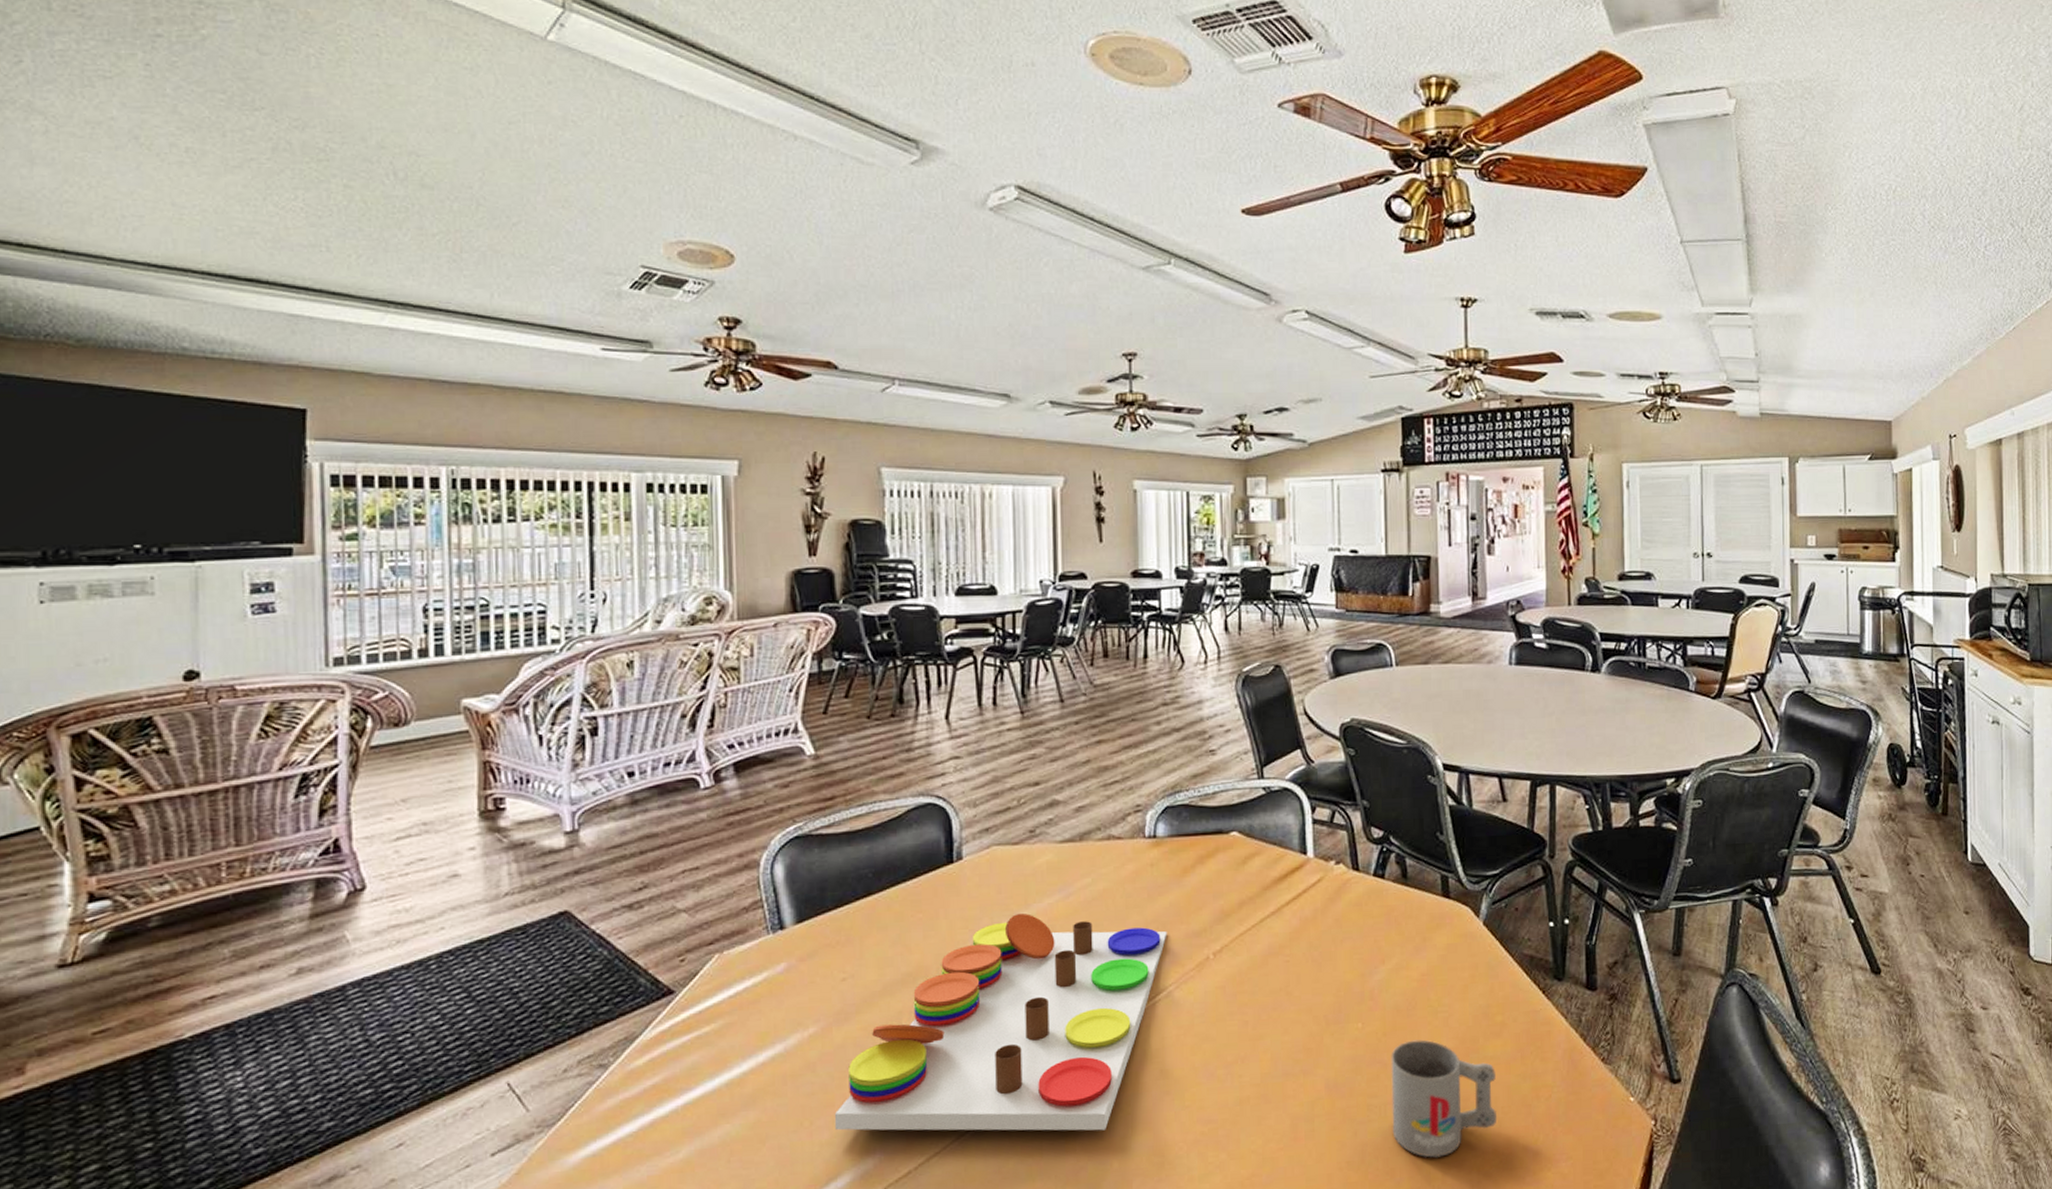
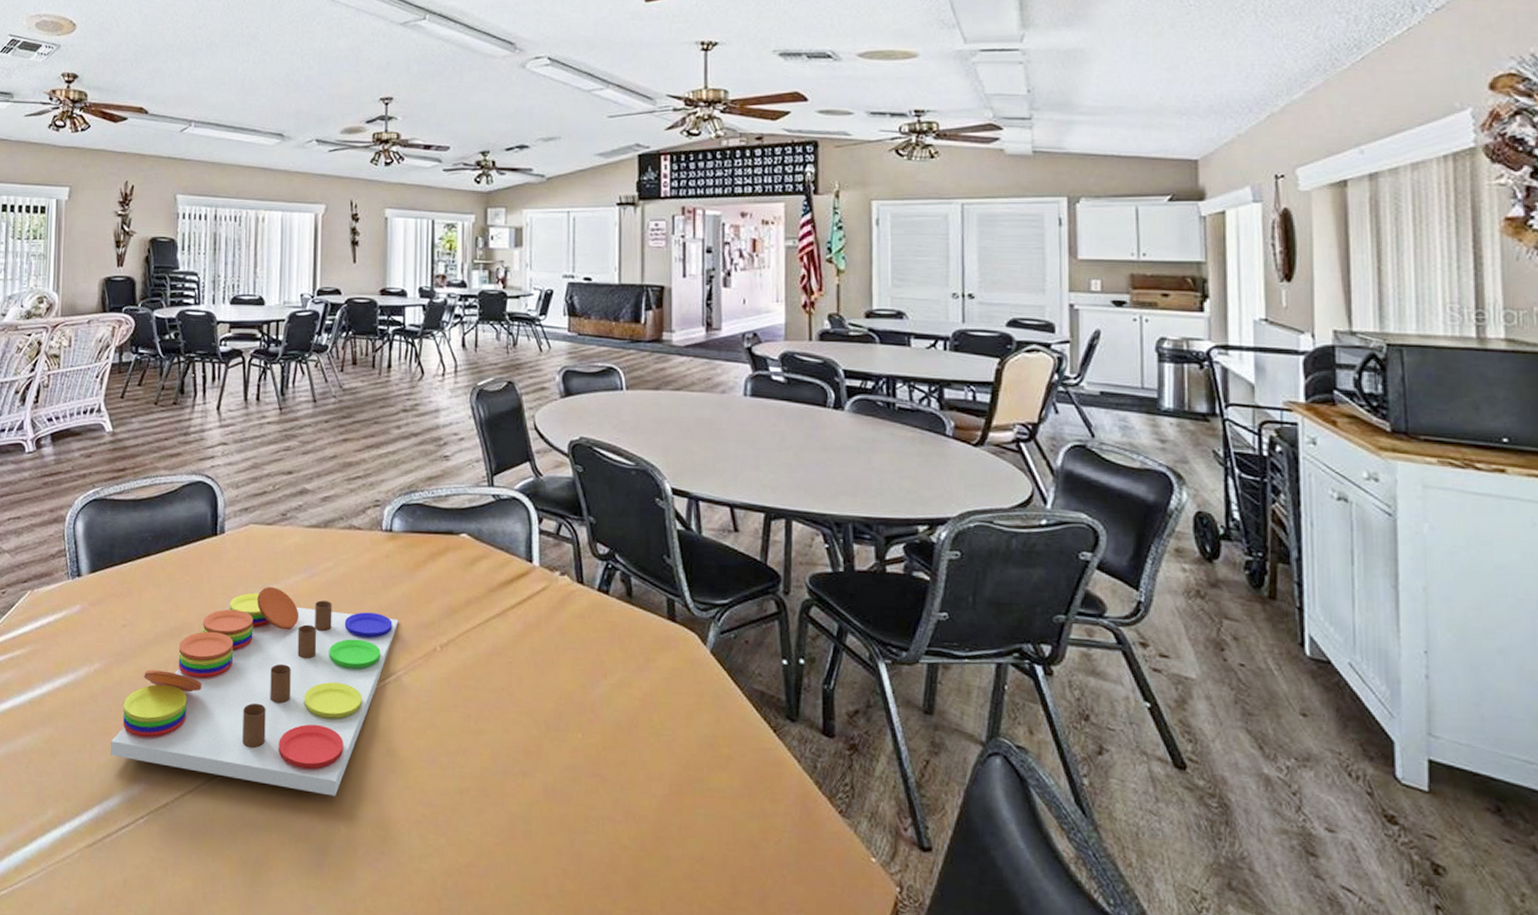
mug: present [1391,1039,1498,1158] -> none [610,758,722,883]

